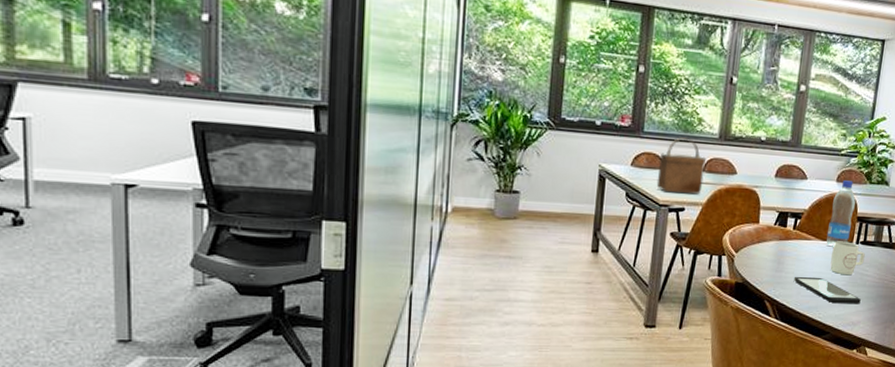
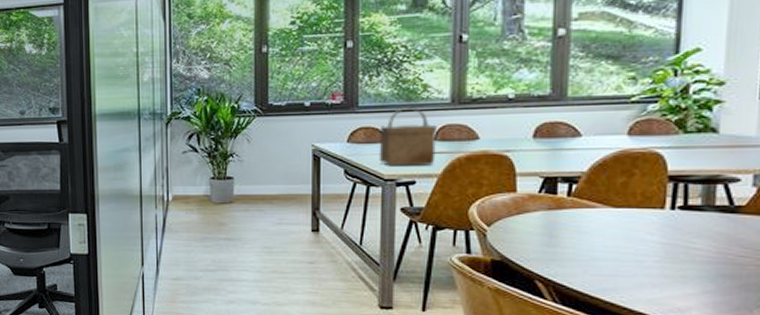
phone: present [793,276,861,303] -> none [575,251,689,284]
bottle: present [826,180,856,248] -> none [620,132,663,216]
mug: present [830,241,865,276] -> none [631,207,688,250]

